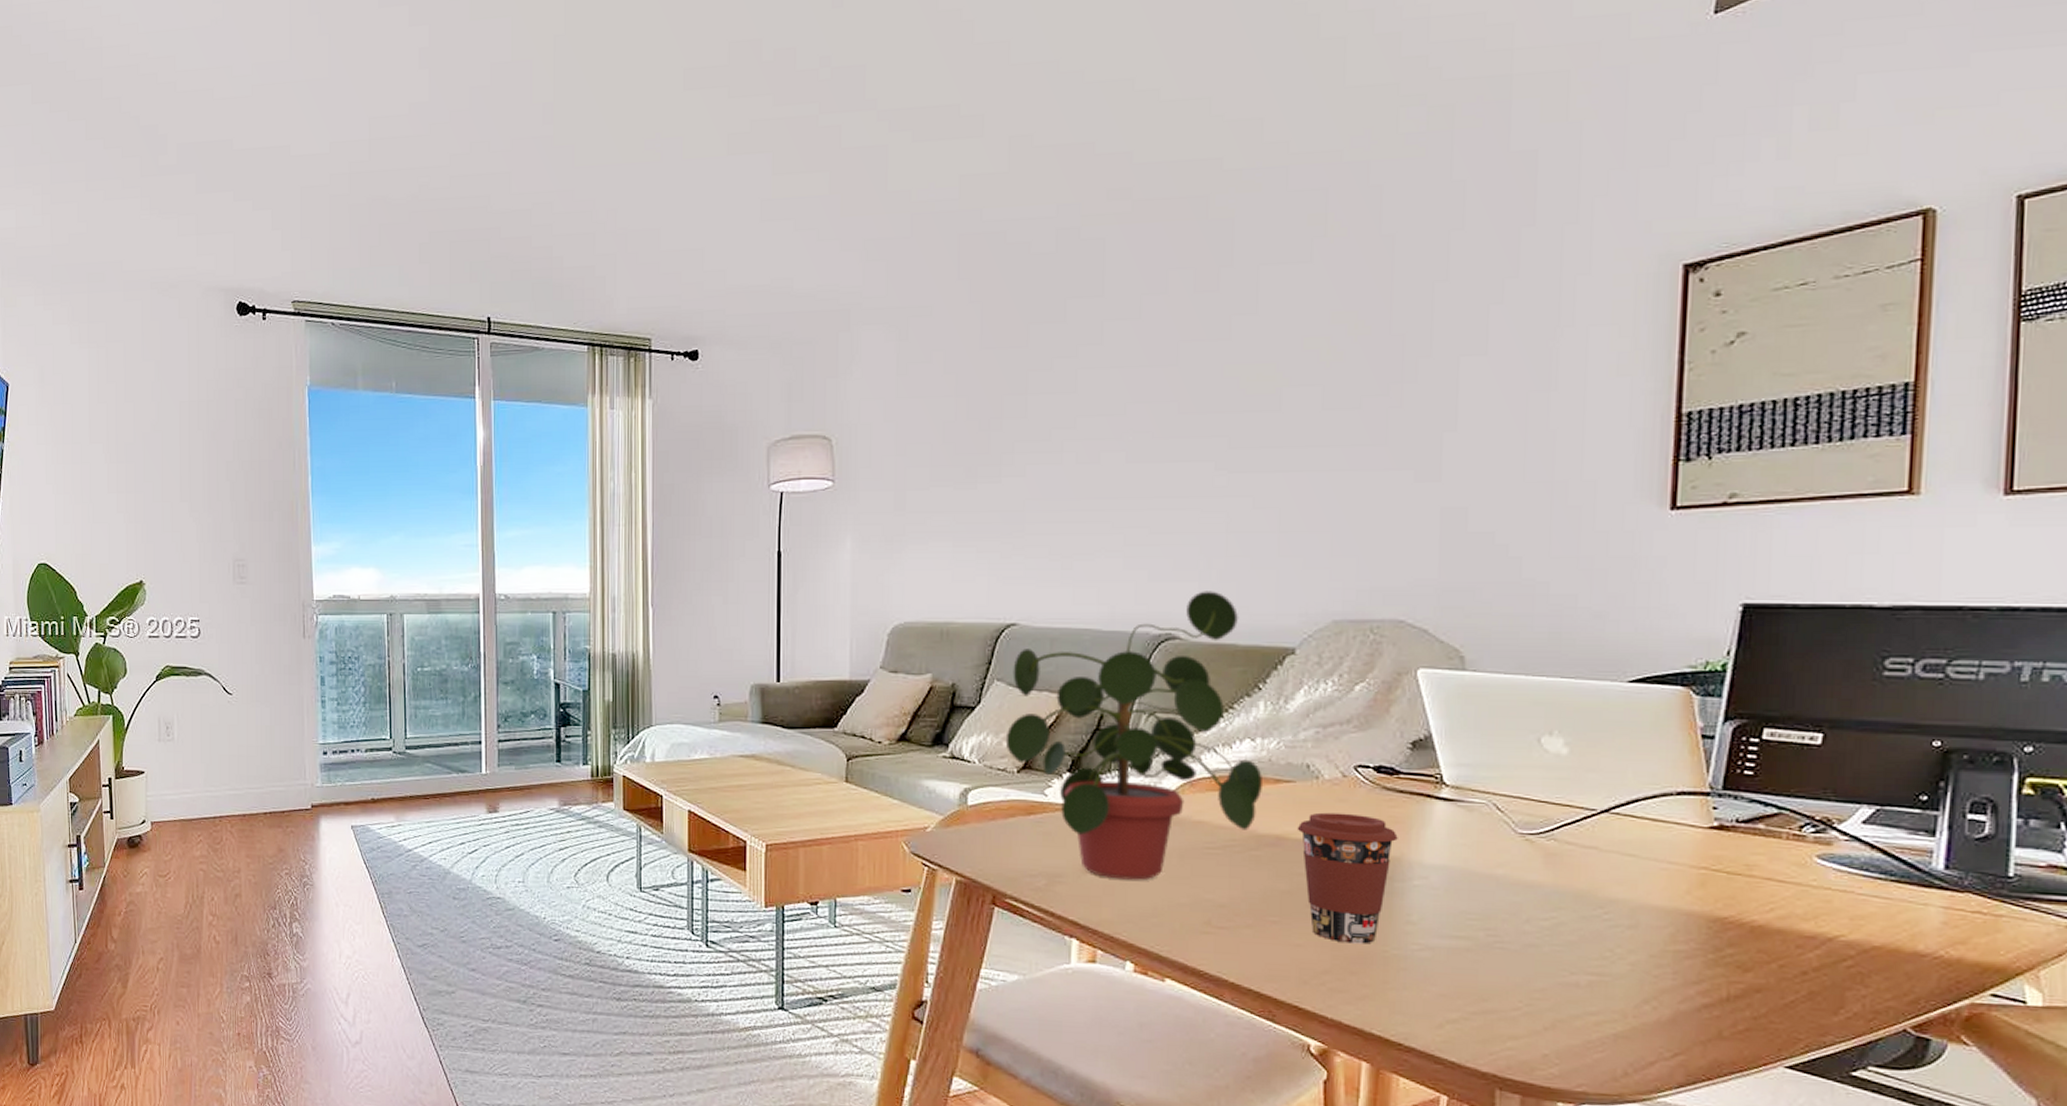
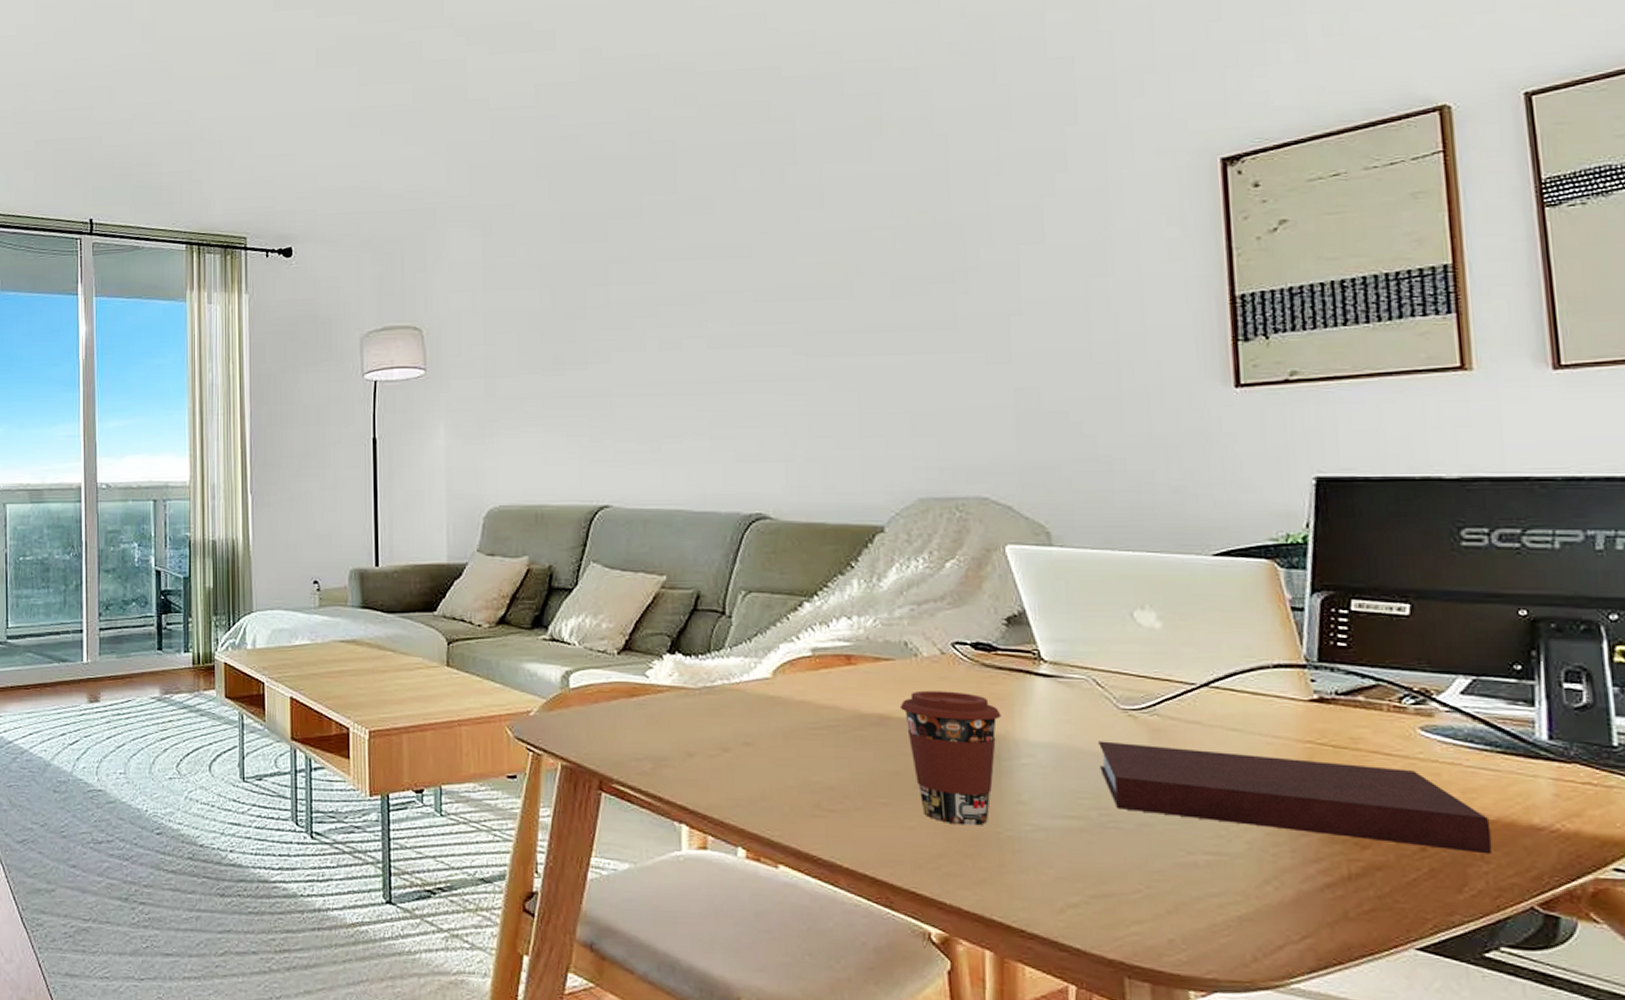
potted plant: present [1005,591,1264,880] -> none [604,471,863,763]
notebook: none [1492,864,1875,979] -> present [1099,741,1493,855]

